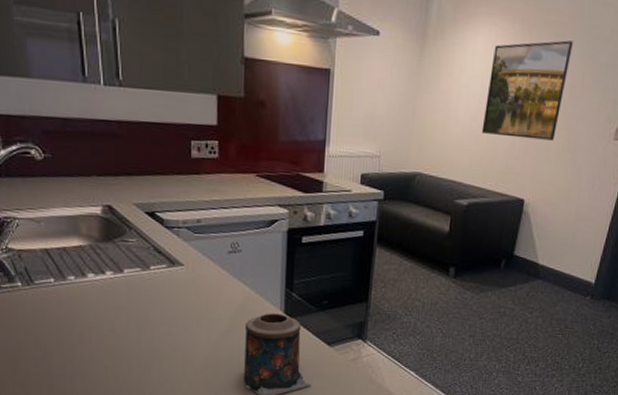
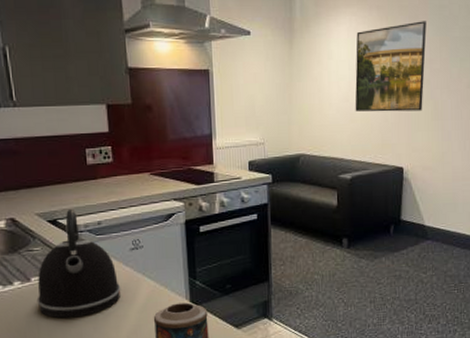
kettle: none [128,202,215,315] -> present [37,208,121,318]

